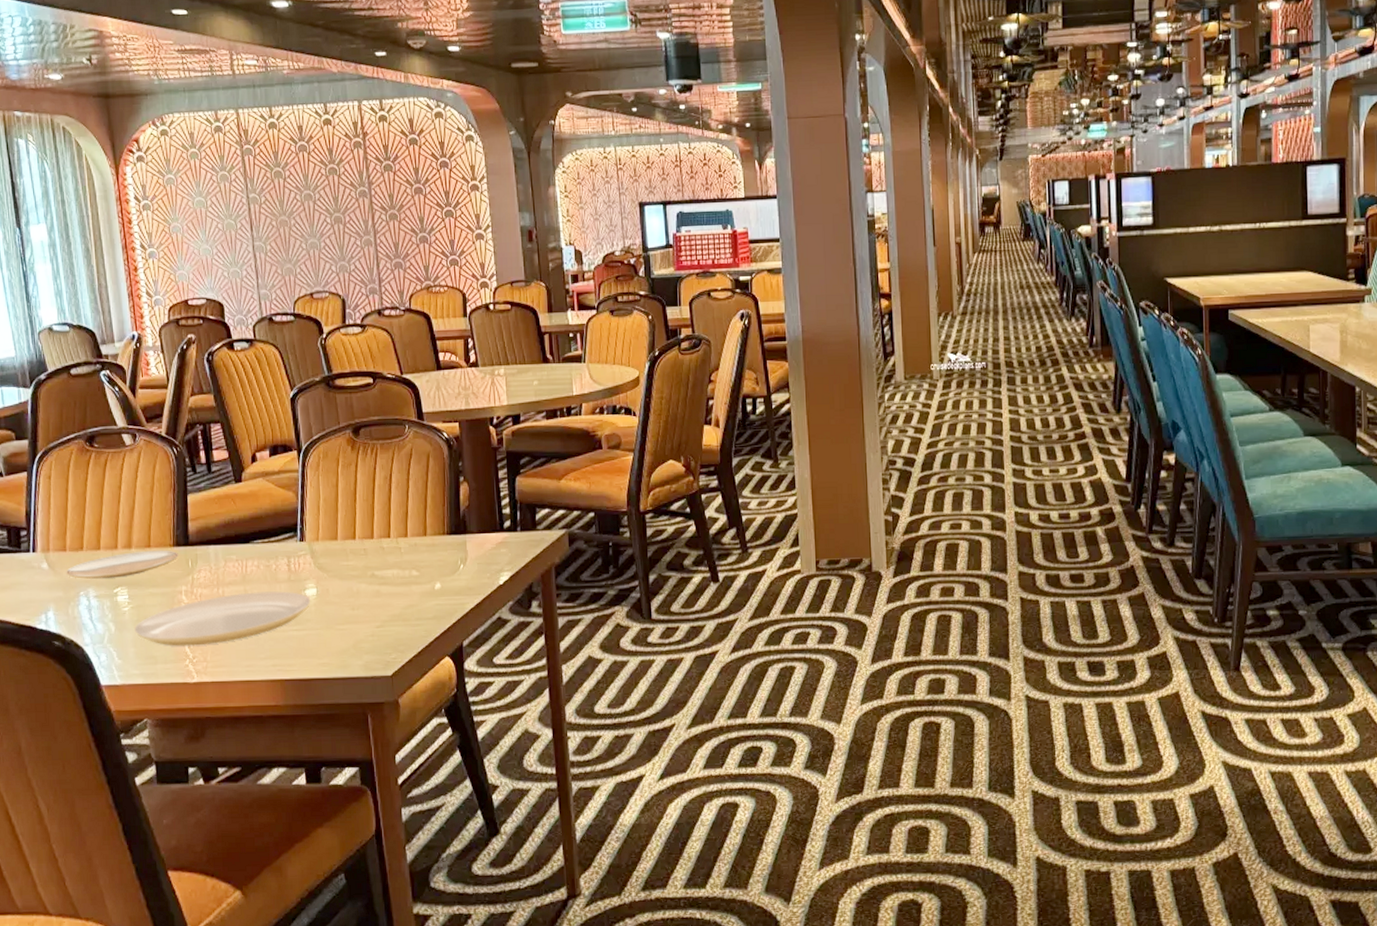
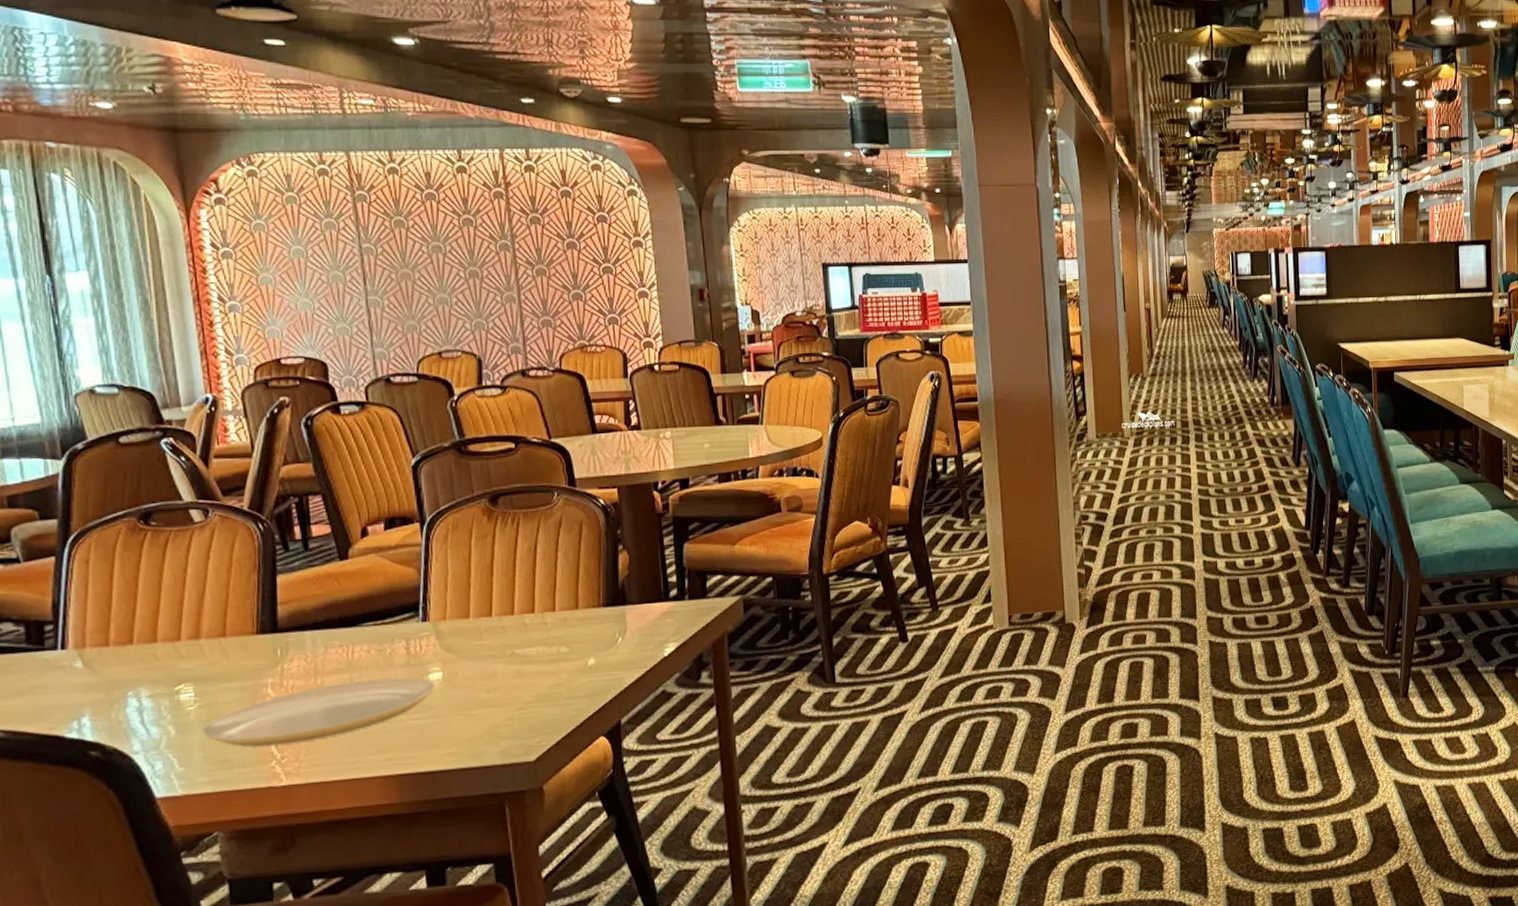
plate: present [65,550,178,579] -> none [107,638,264,677]

